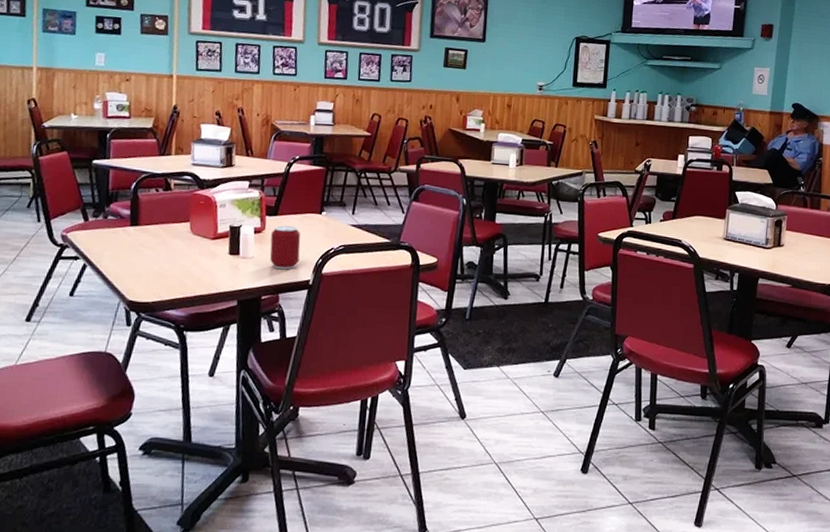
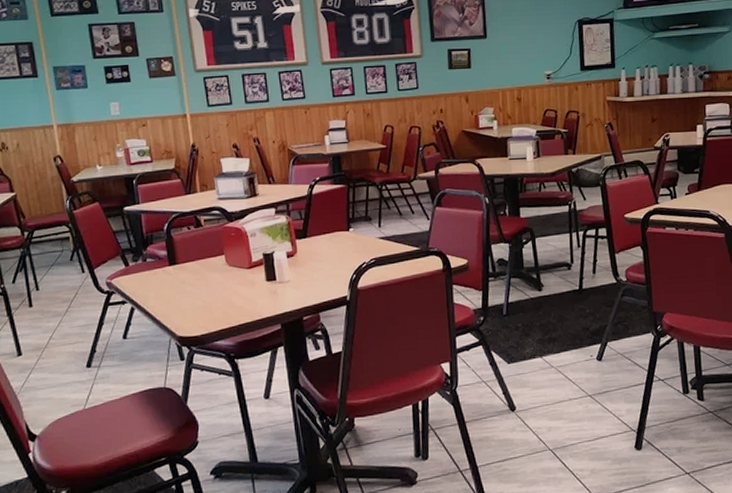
can: present [270,225,301,270] -> none [304,245,334,290]

